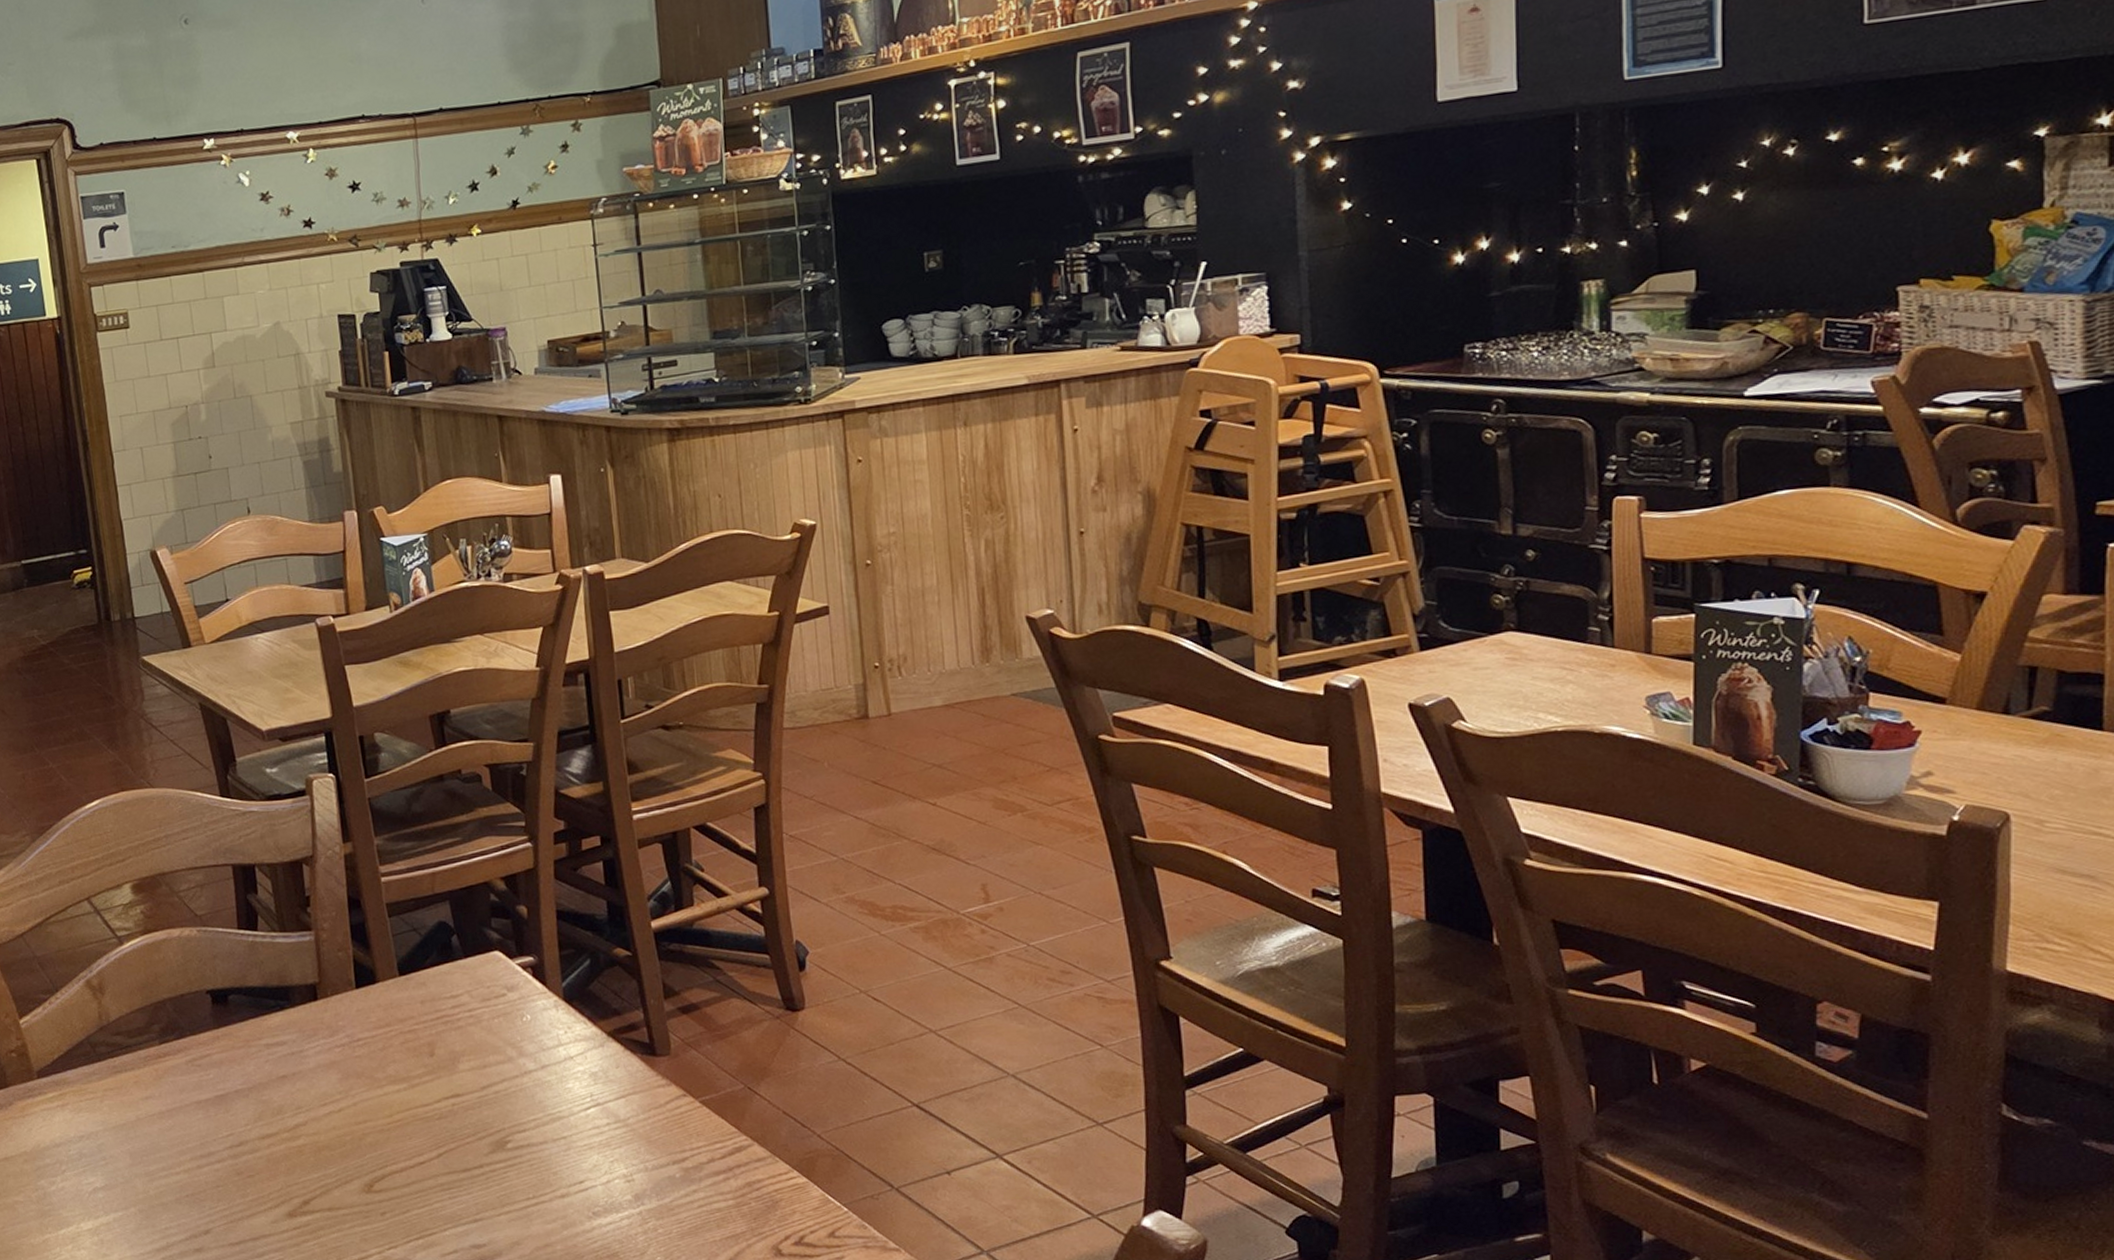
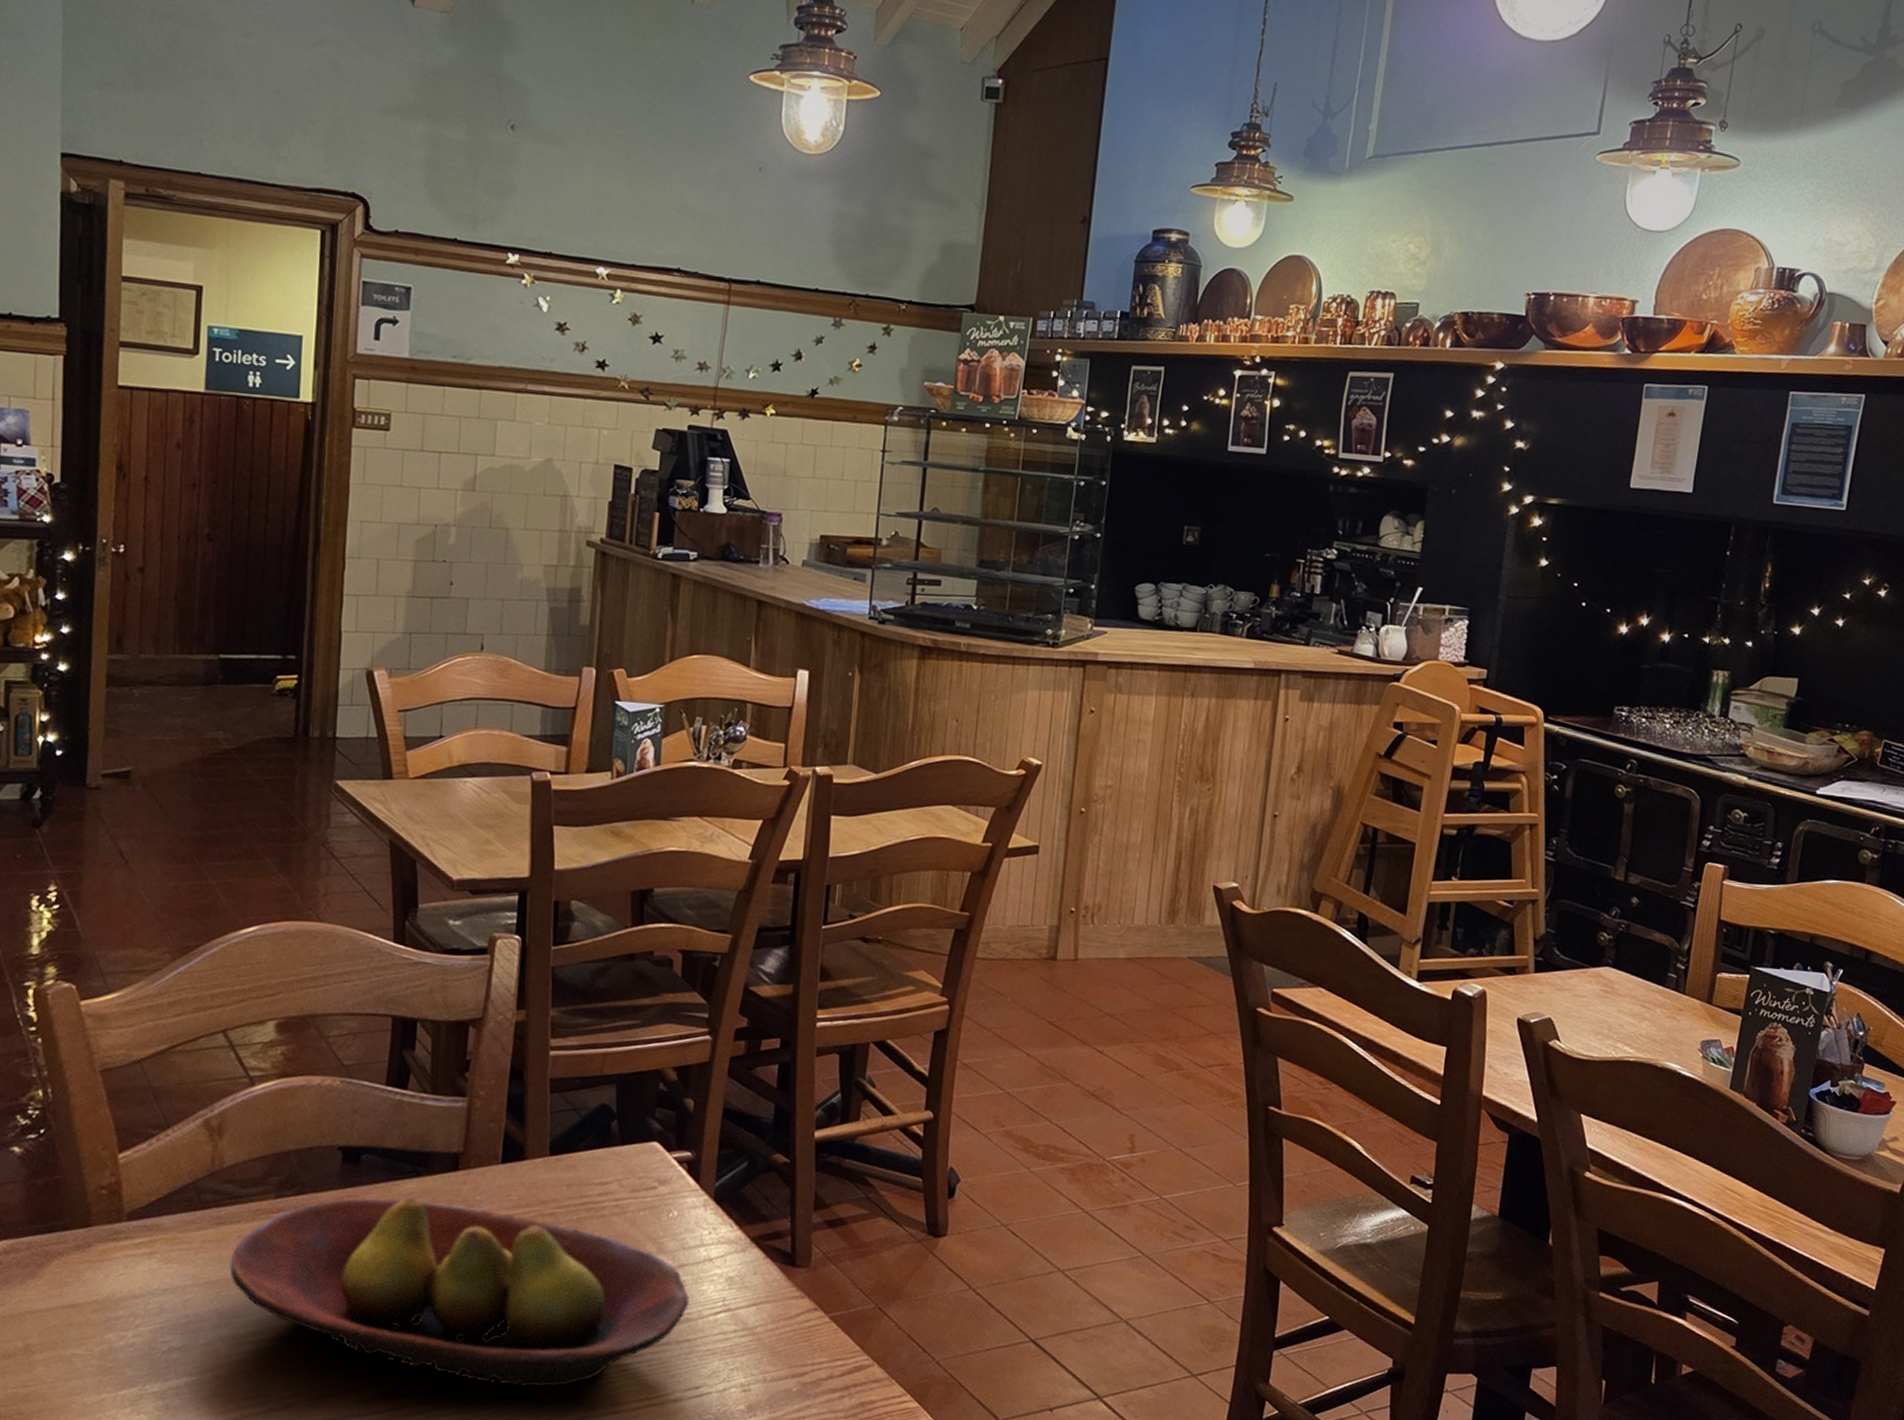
fruit bowl: none [131,1030,558,1196] -> present [229,1197,690,1388]

